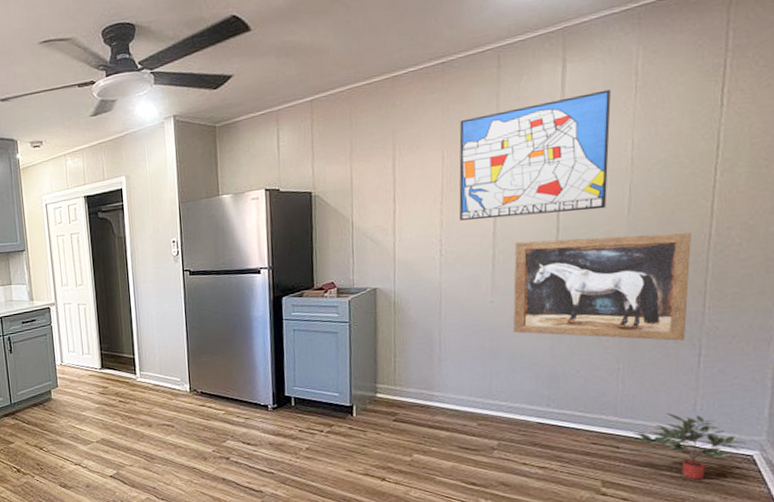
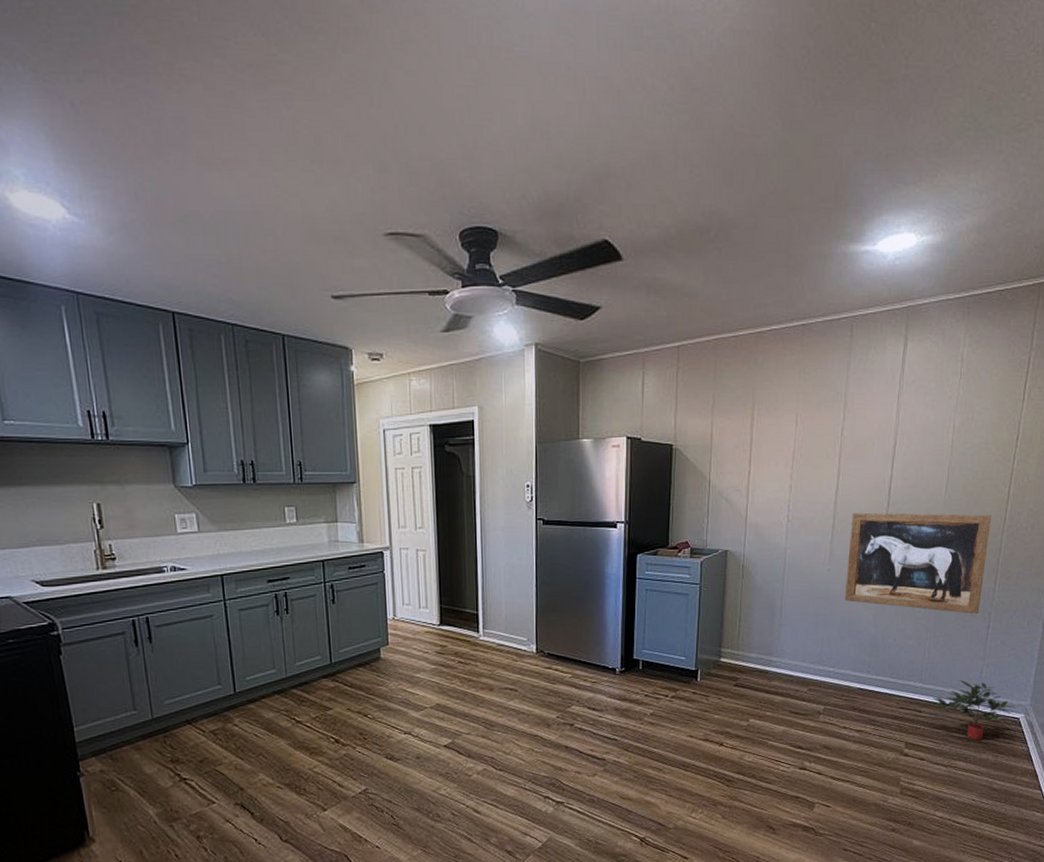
wall art: present [459,89,612,220] -> none [806,372,942,488]

